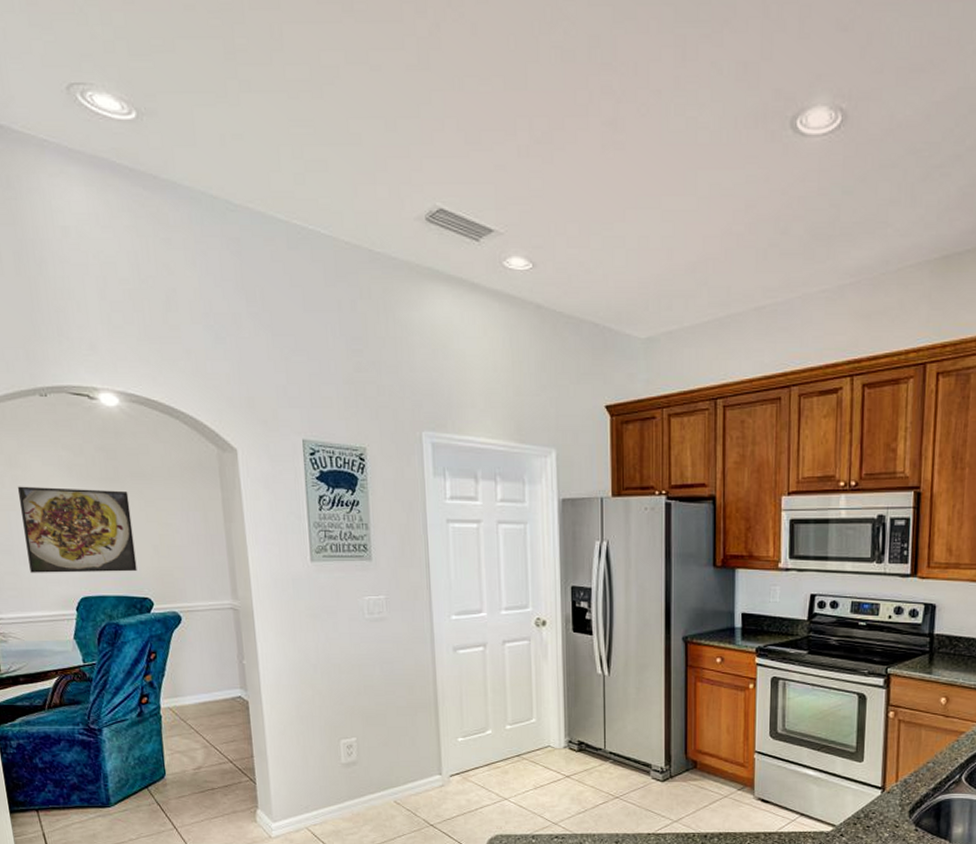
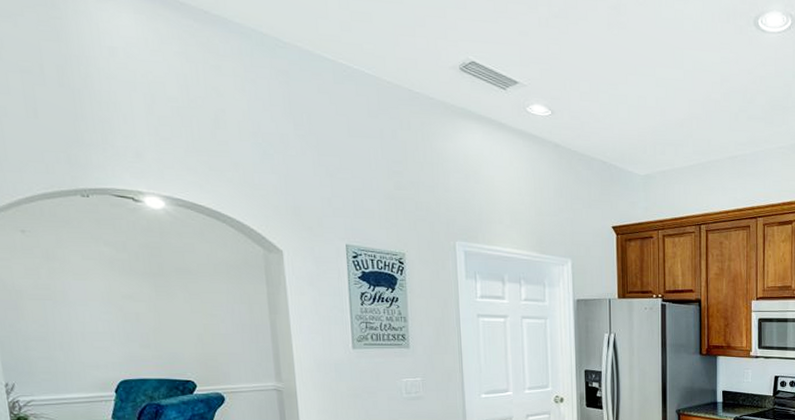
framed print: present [17,486,137,573] -> none [54,277,181,358]

